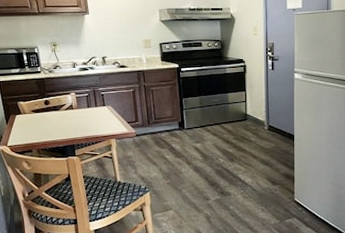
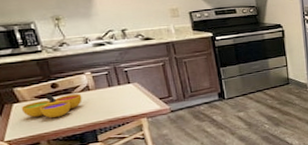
decorative bowl: none [21,110,67,131] -> present [21,94,82,118]

